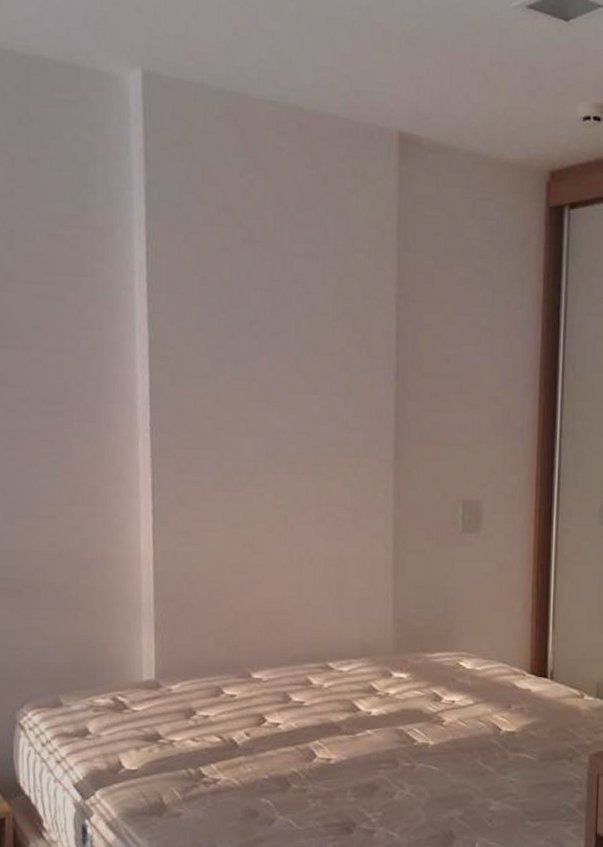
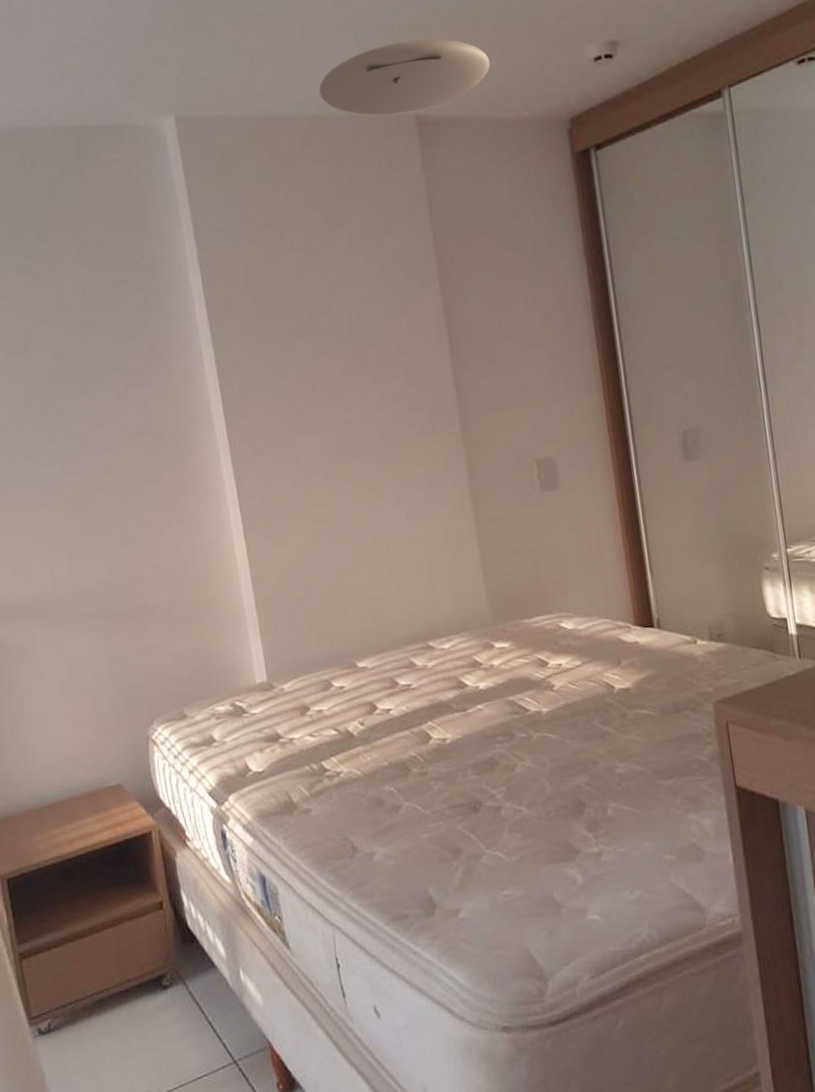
ceiling light: none [303,51,482,127] -> present [319,39,490,115]

